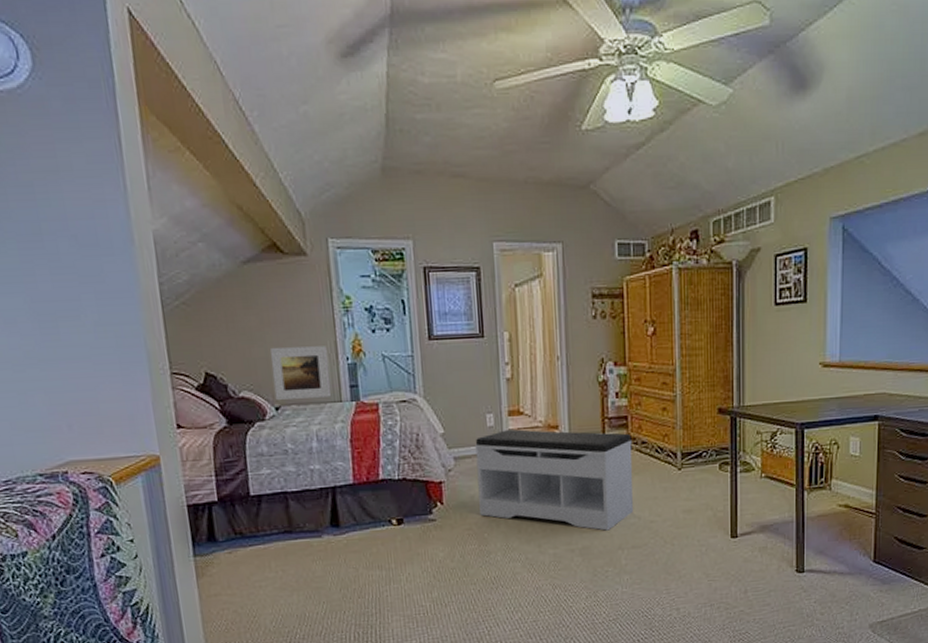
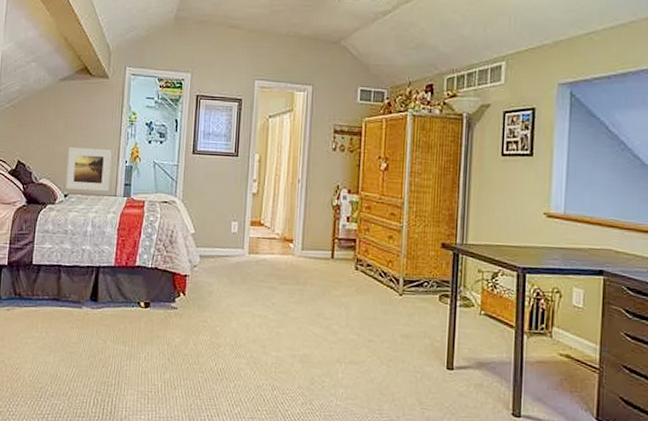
bench: present [475,428,634,531] -> none [216,236,358,343]

